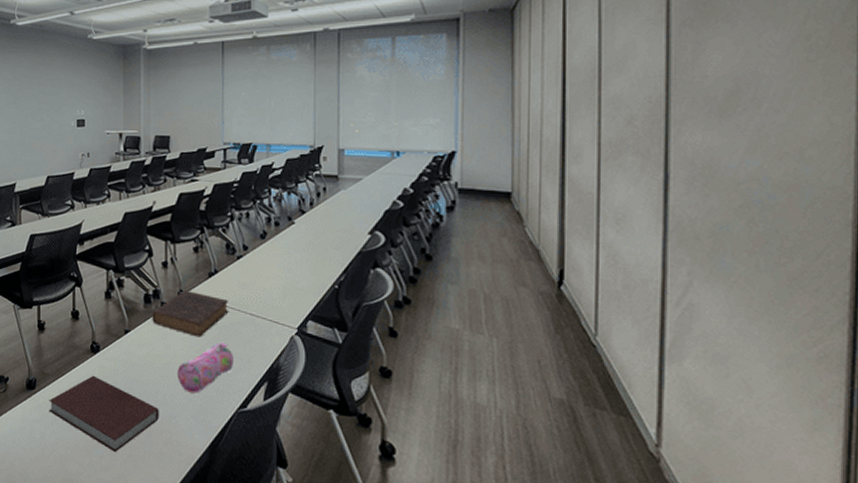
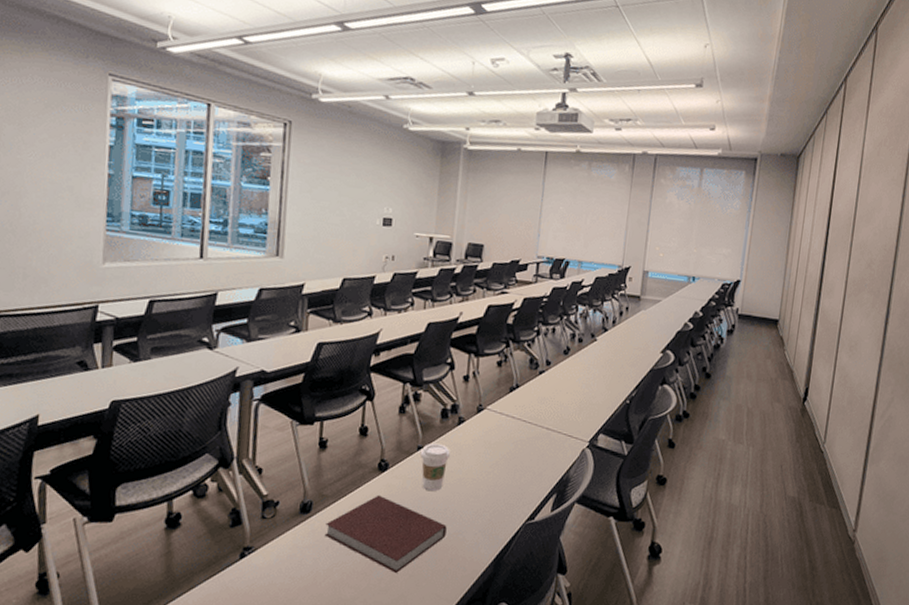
coffee cup: none [127,327,156,374] -> present [420,443,450,491]
book: present [152,289,229,338] -> none [447,404,527,452]
pencil case: present [177,342,234,394] -> none [468,457,527,508]

